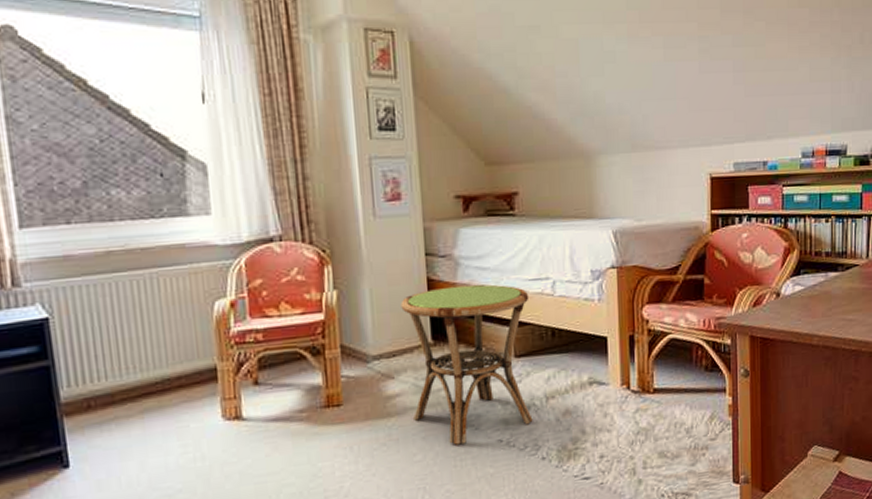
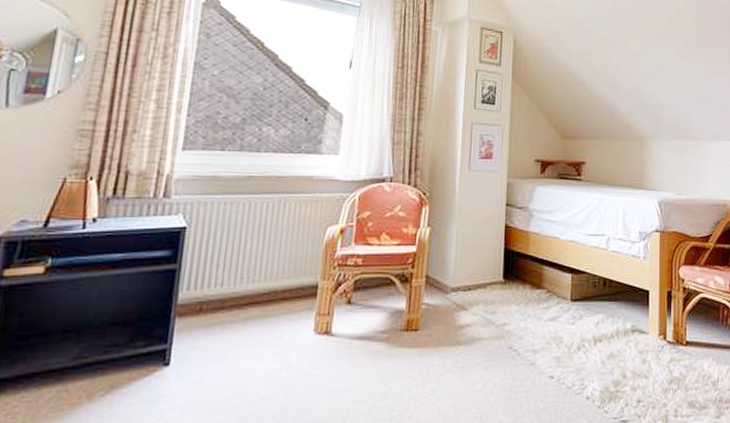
side table: present [400,284,533,445] -> none [479,234,587,378]

